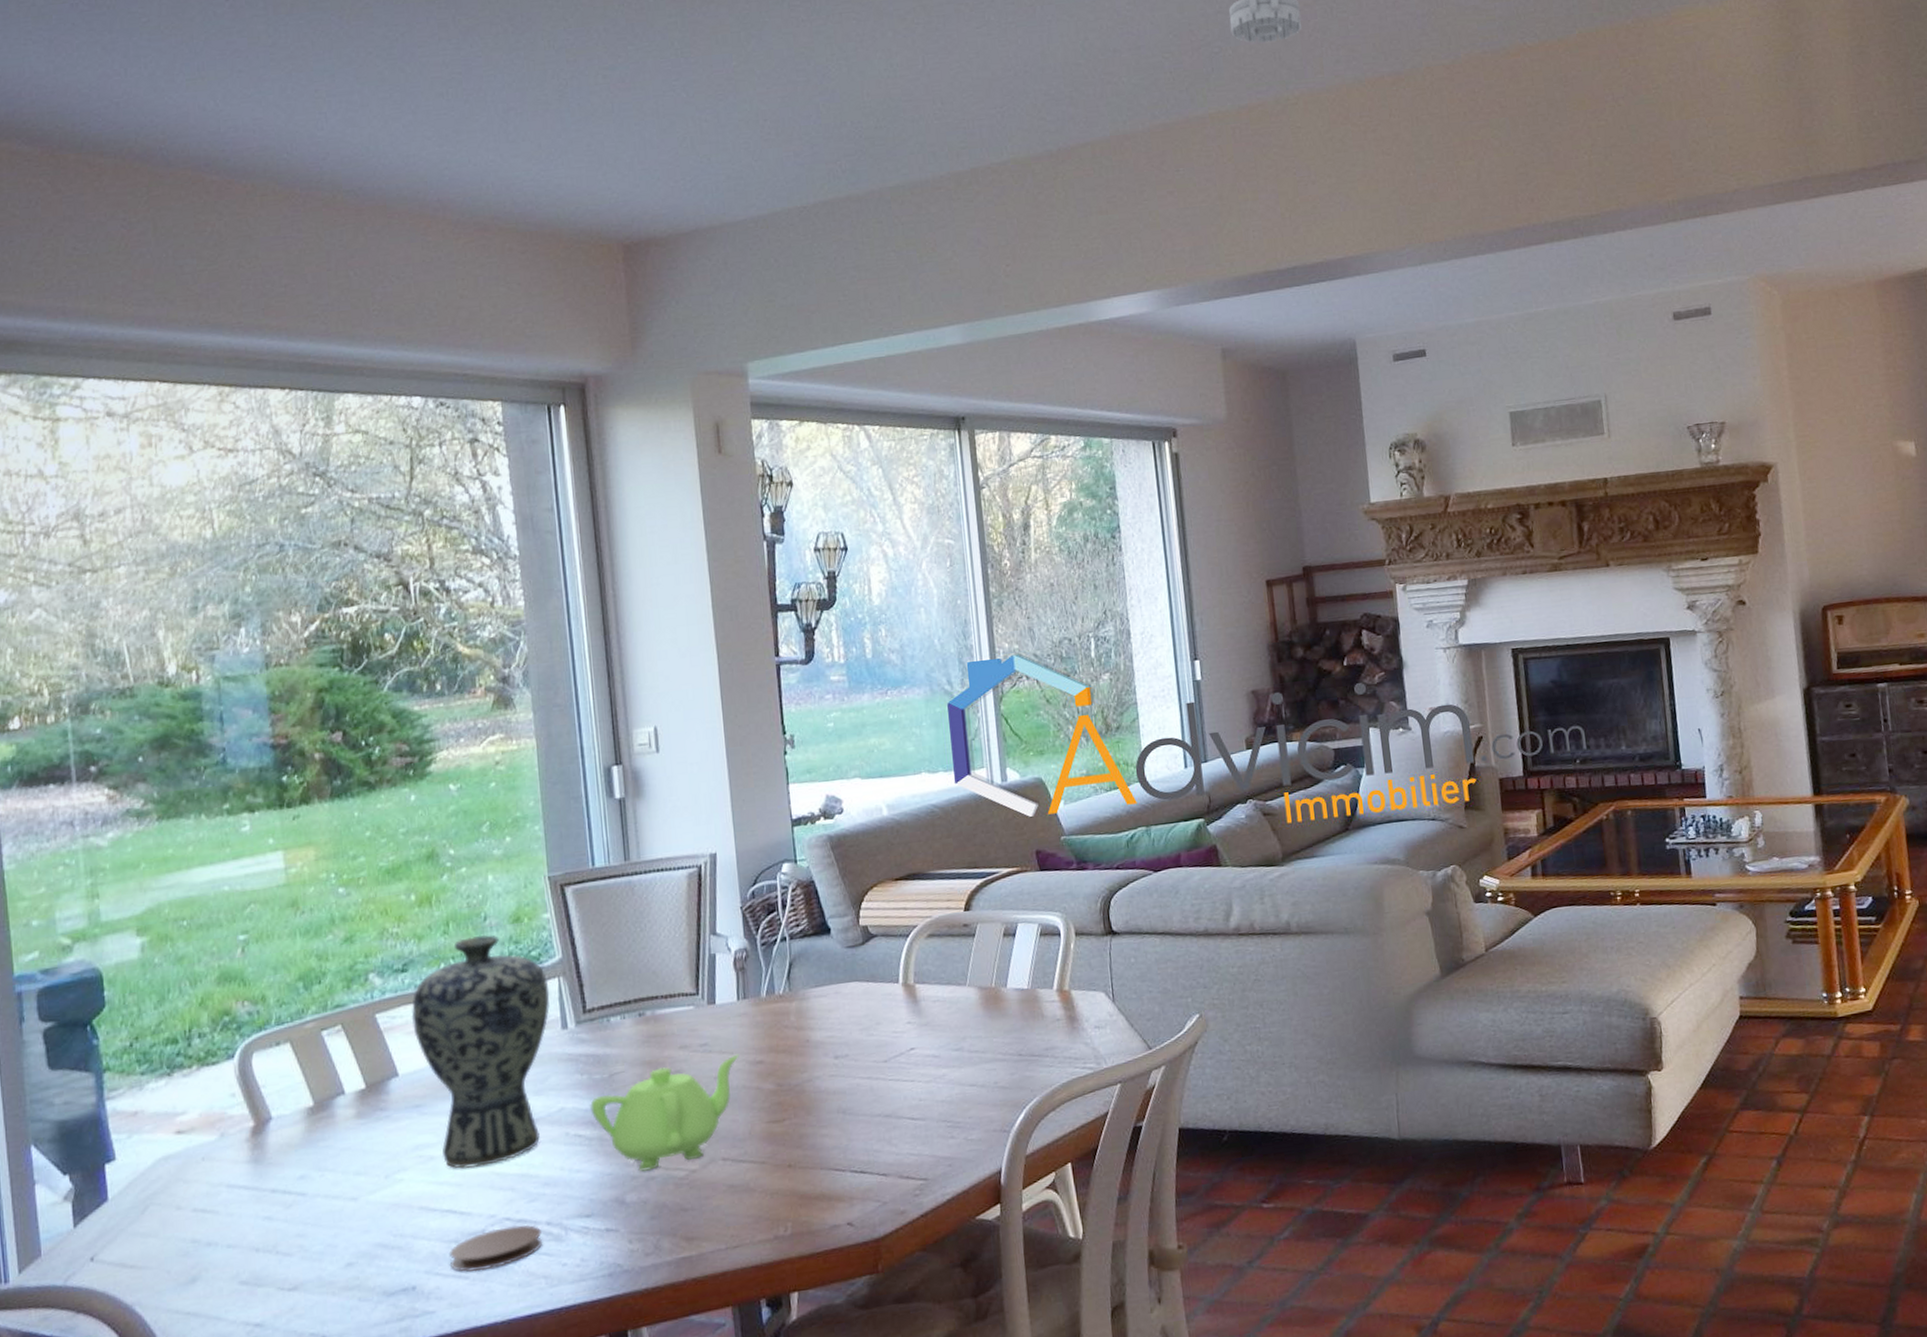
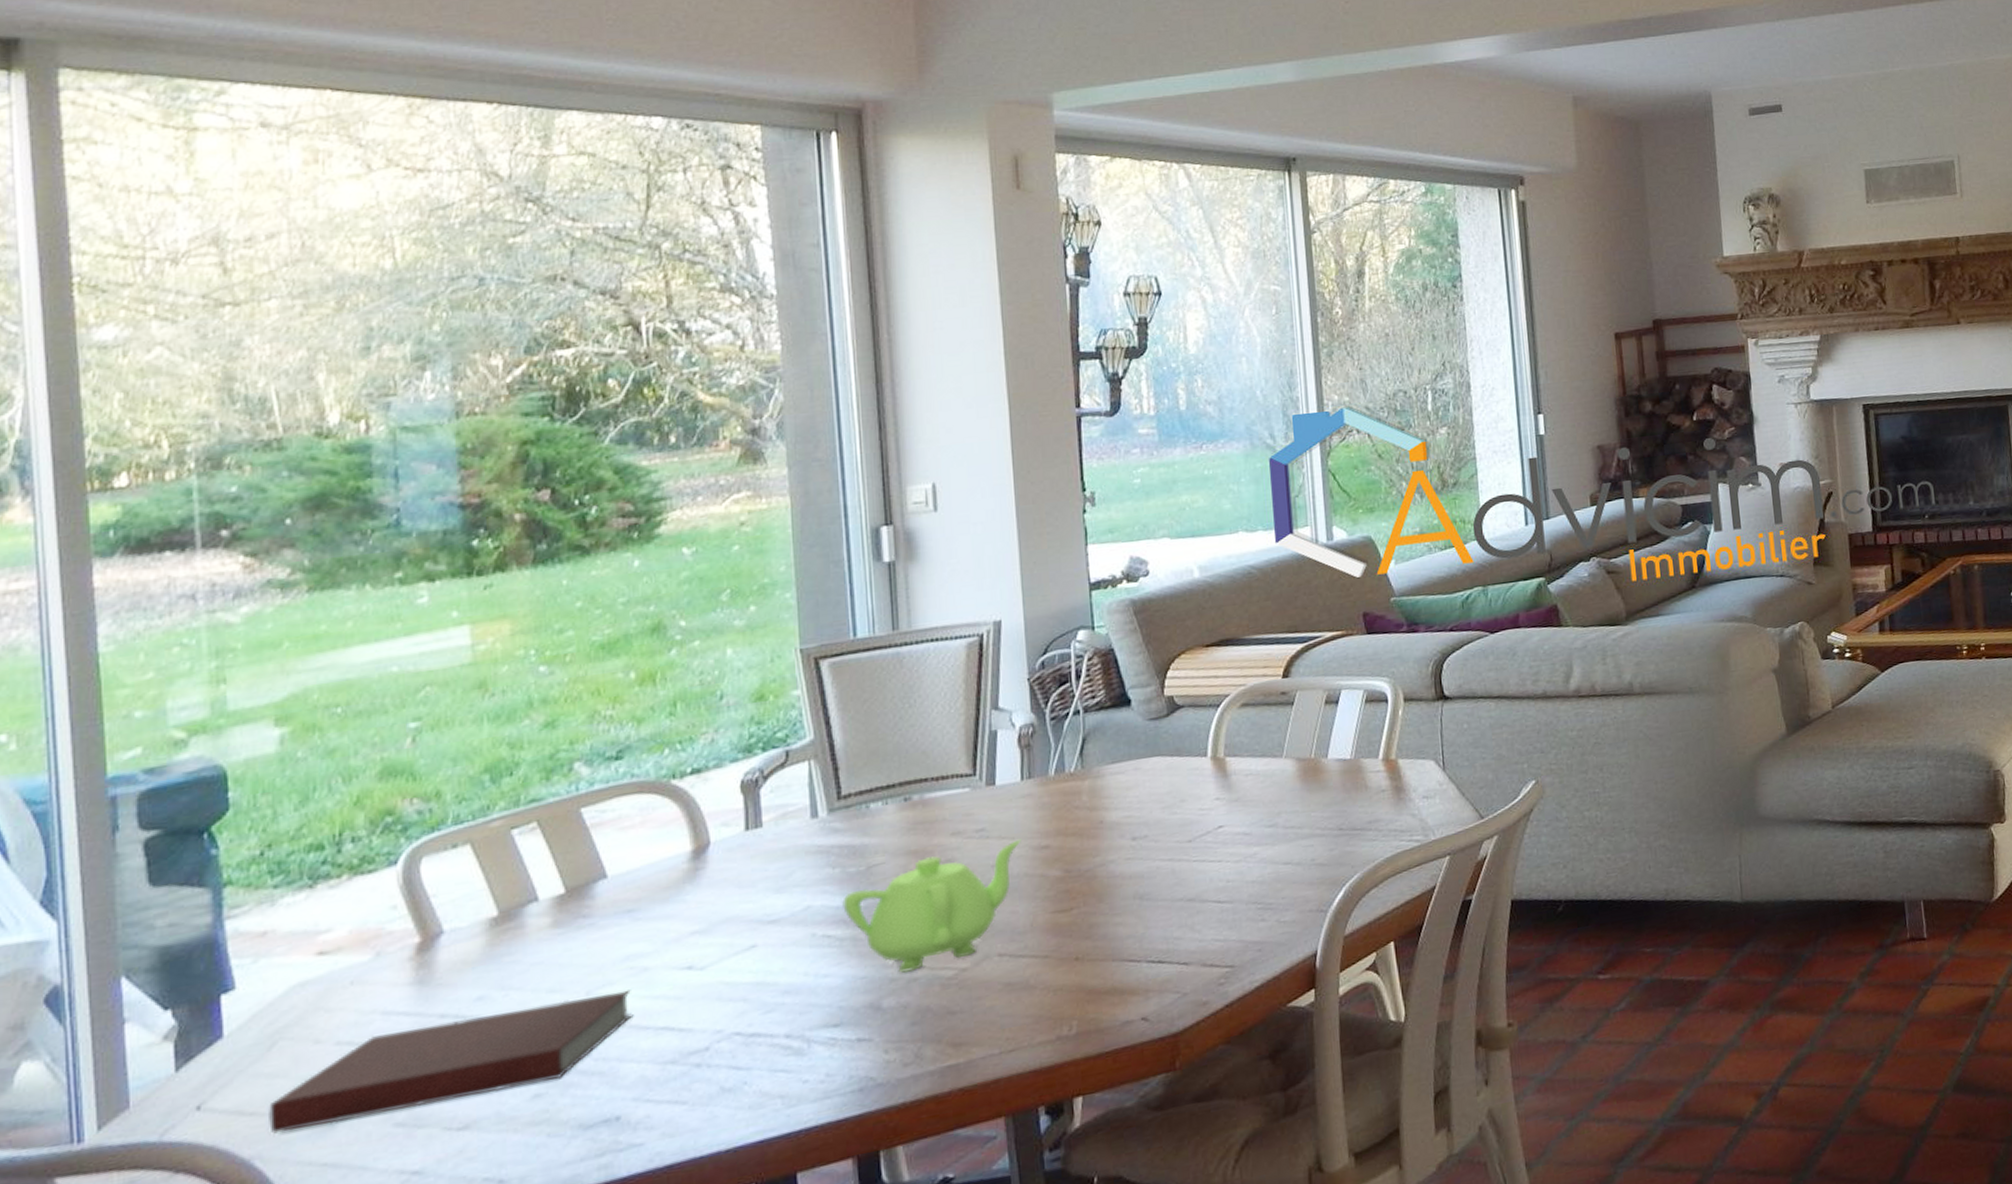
notebook: none [144,1175,424,1285] -> present [269,989,634,1134]
vase: present [411,934,550,1169] -> none [625,715,798,980]
coaster: present [450,1224,543,1272] -> none [664,1038,780,1096]

